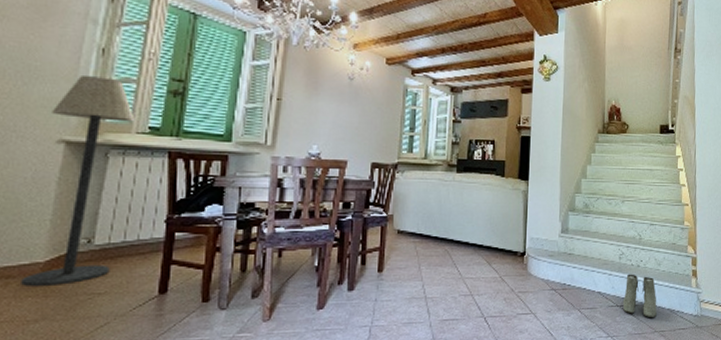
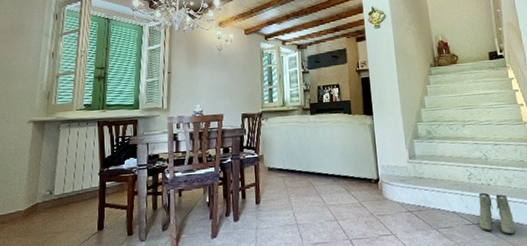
floor lamp: present [21,74,135,288] -> none [11,72,75,230]

